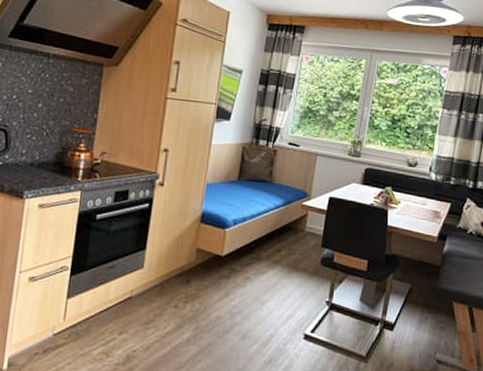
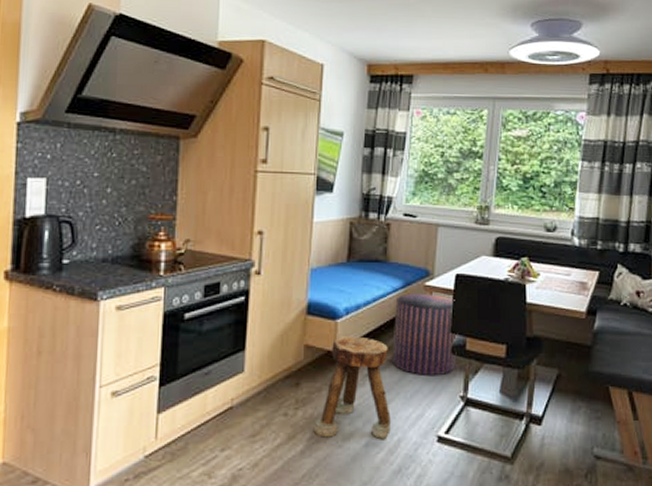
stool: none [198,243,267,334] -> present [313,336,391,440]
pouf: none [270,211,328,282] -> present [392,294,458,375]

